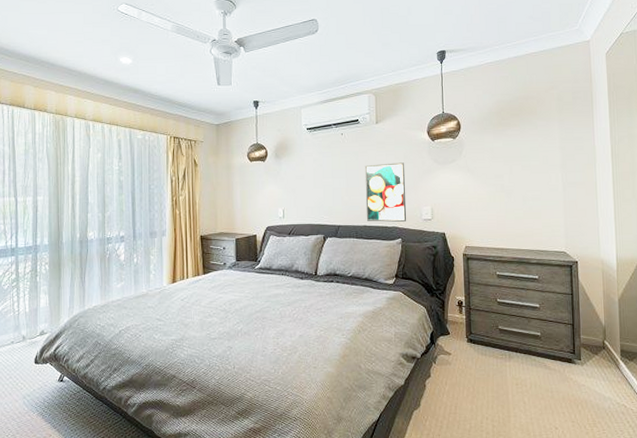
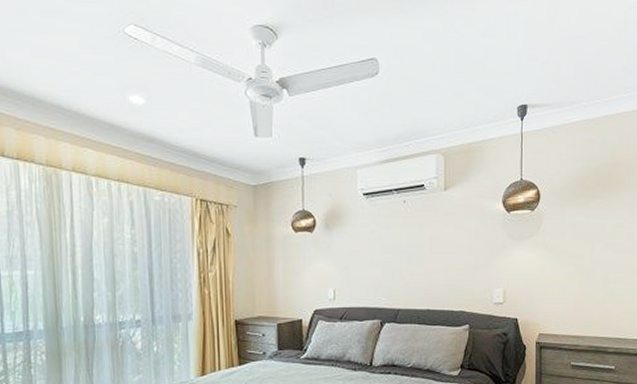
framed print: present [364,162,407,222] -> none [430,237,476,306]

